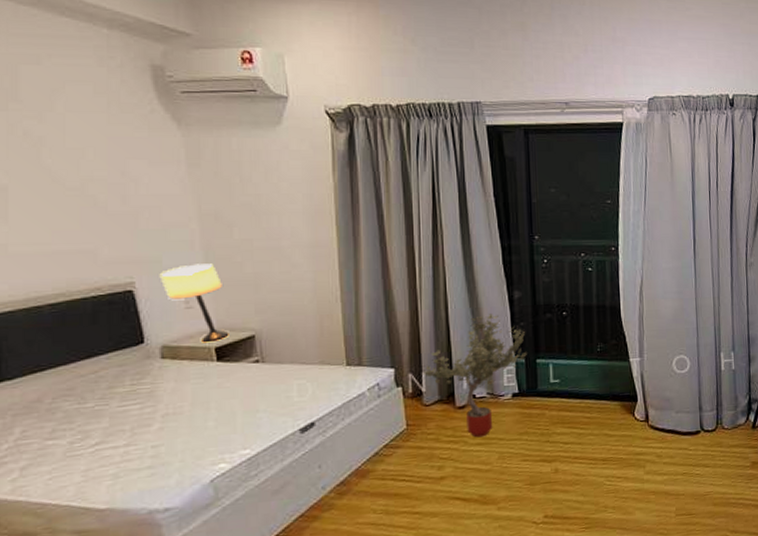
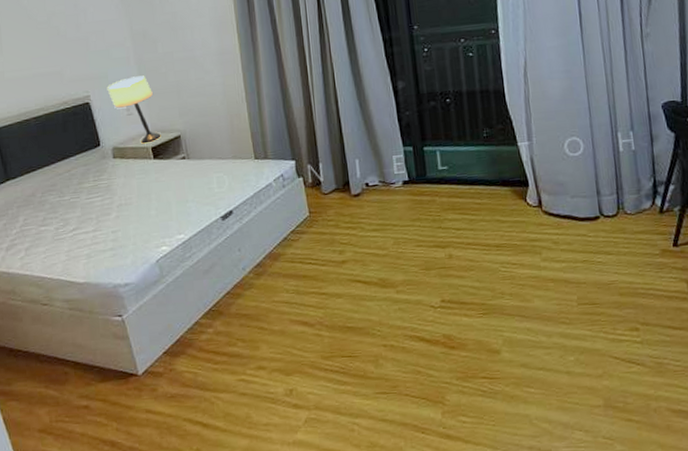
potted tree: present [424,313,527,438] -> none [321,105,414,224]

